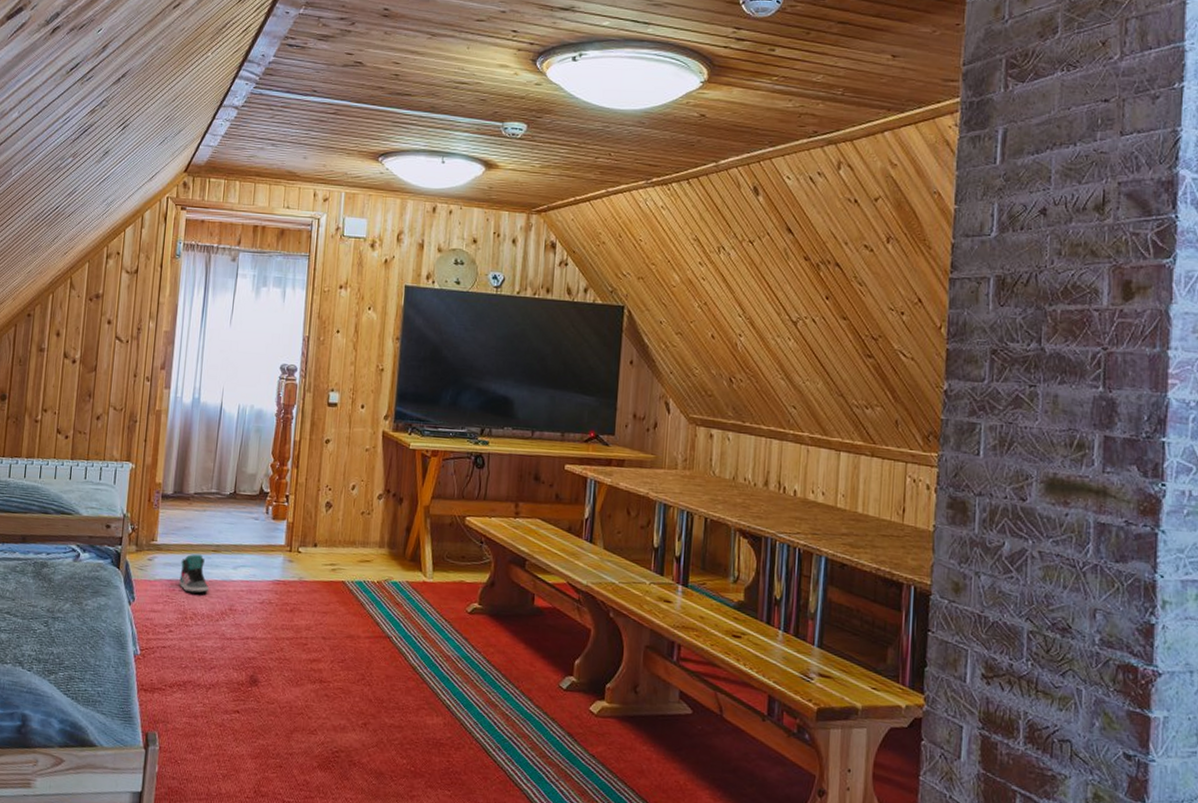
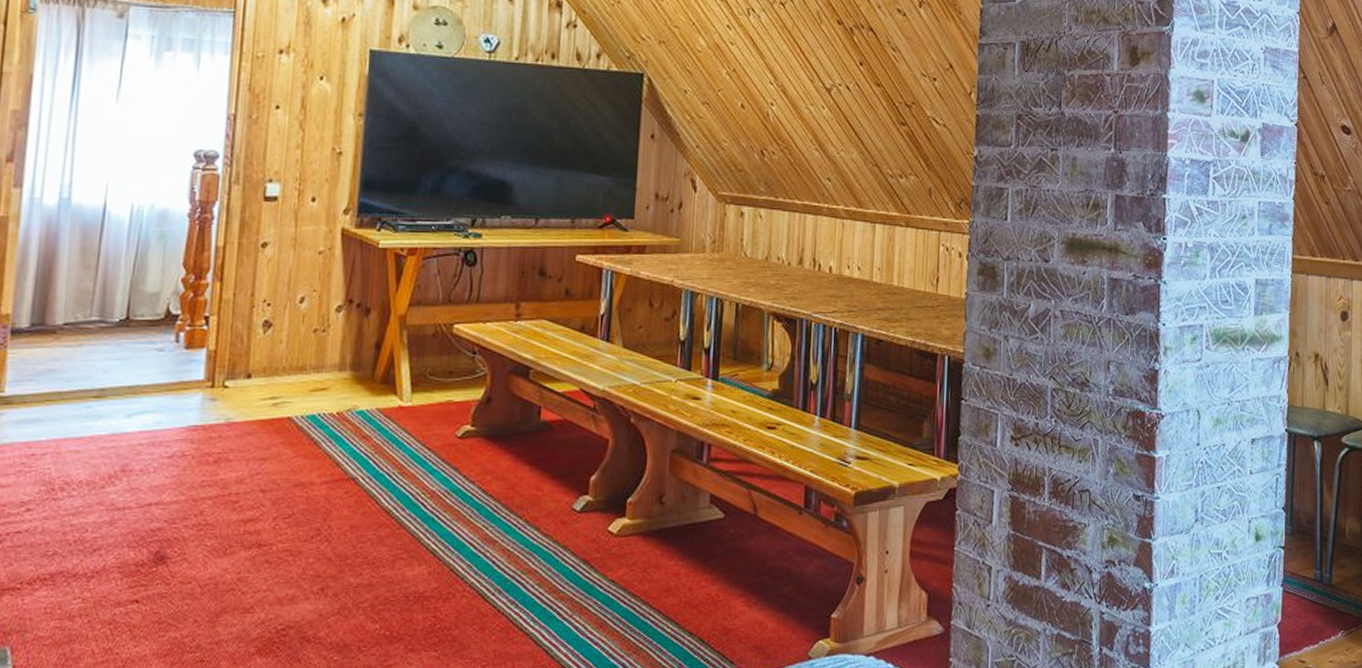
sneaker: present [179,554,210,594] -> none [41,403,90,456]

